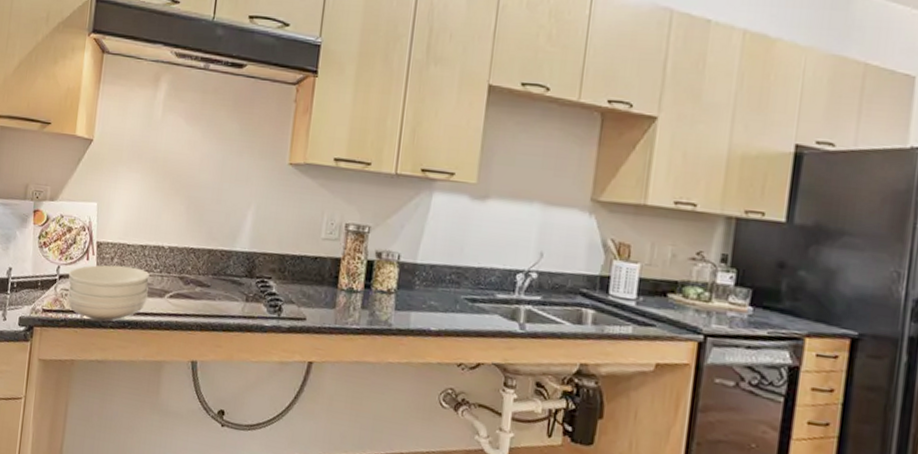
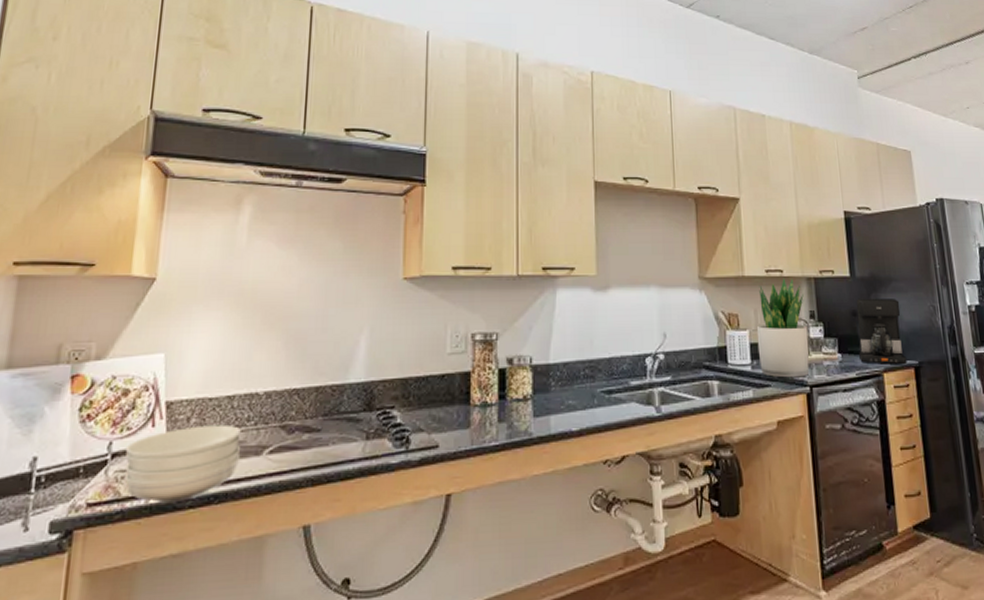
planter: none [646,213,718,324] -> present [756,278,810,378]
coffee maker: none [777,248,849,334] -> present [855,298,908,365]

